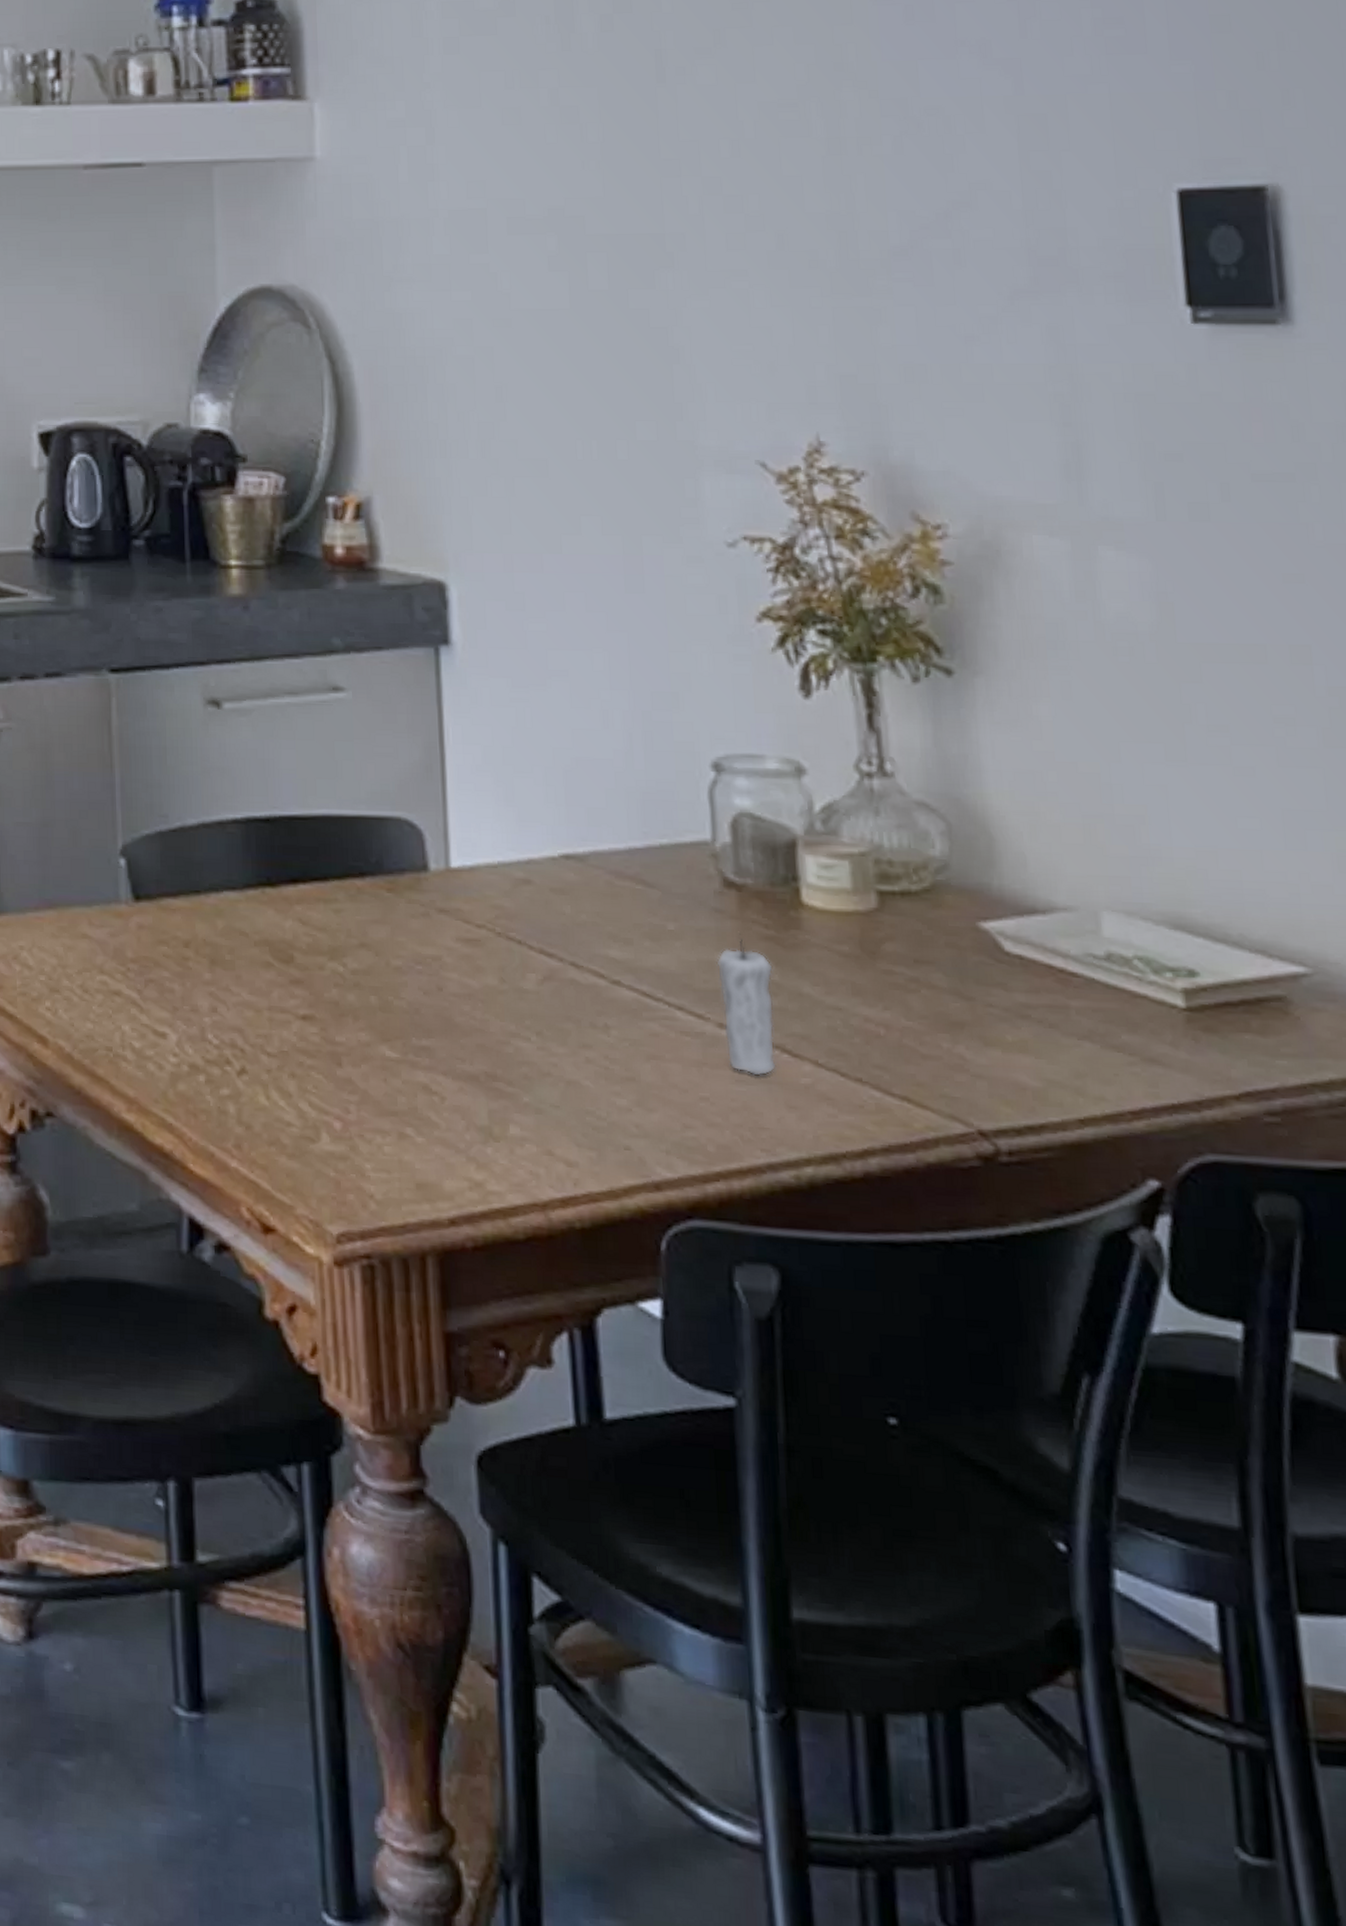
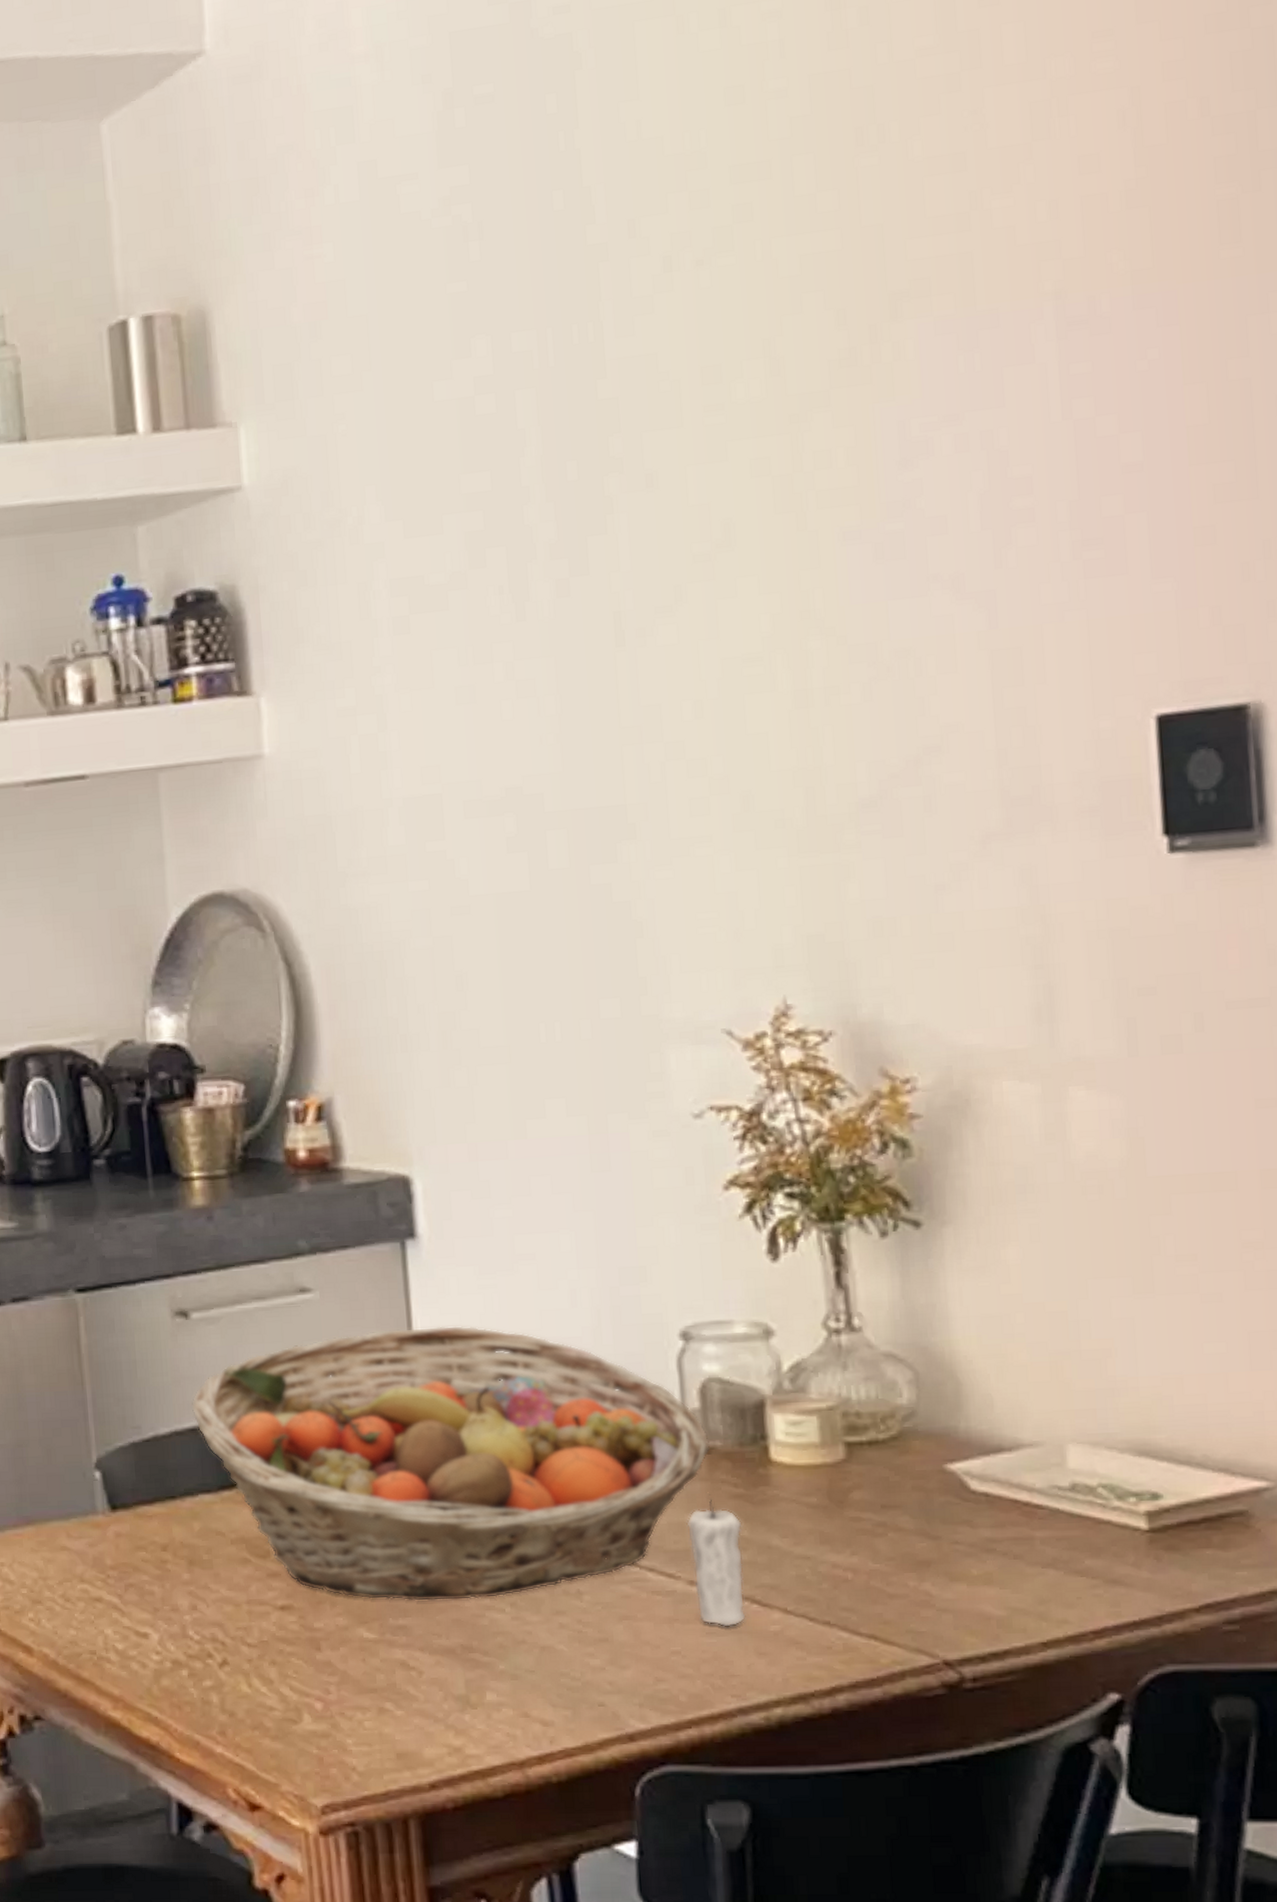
fruit basket: none [219,735,742,1025] -> present [190,1325,711,1602]

